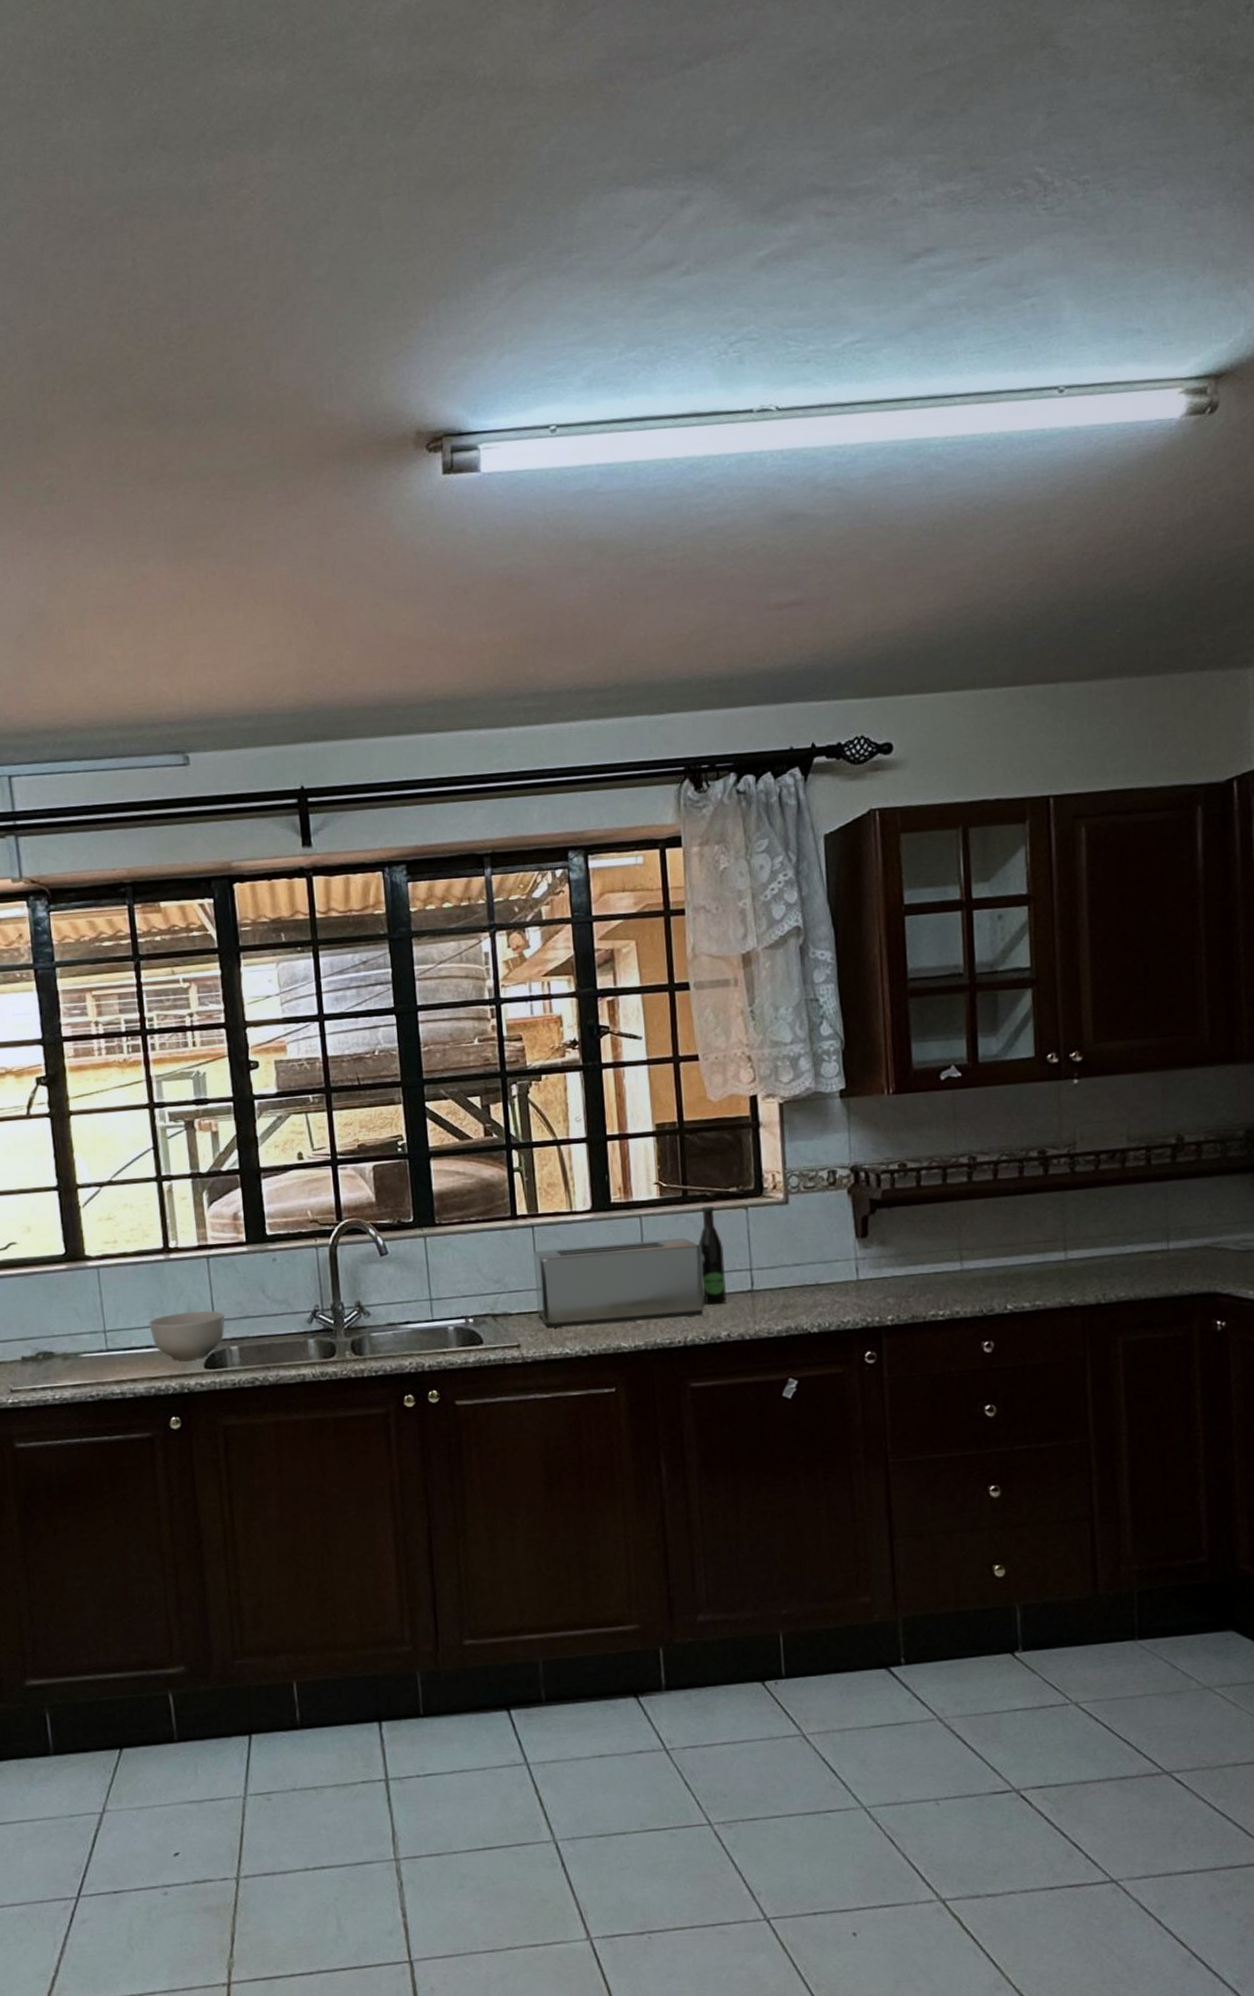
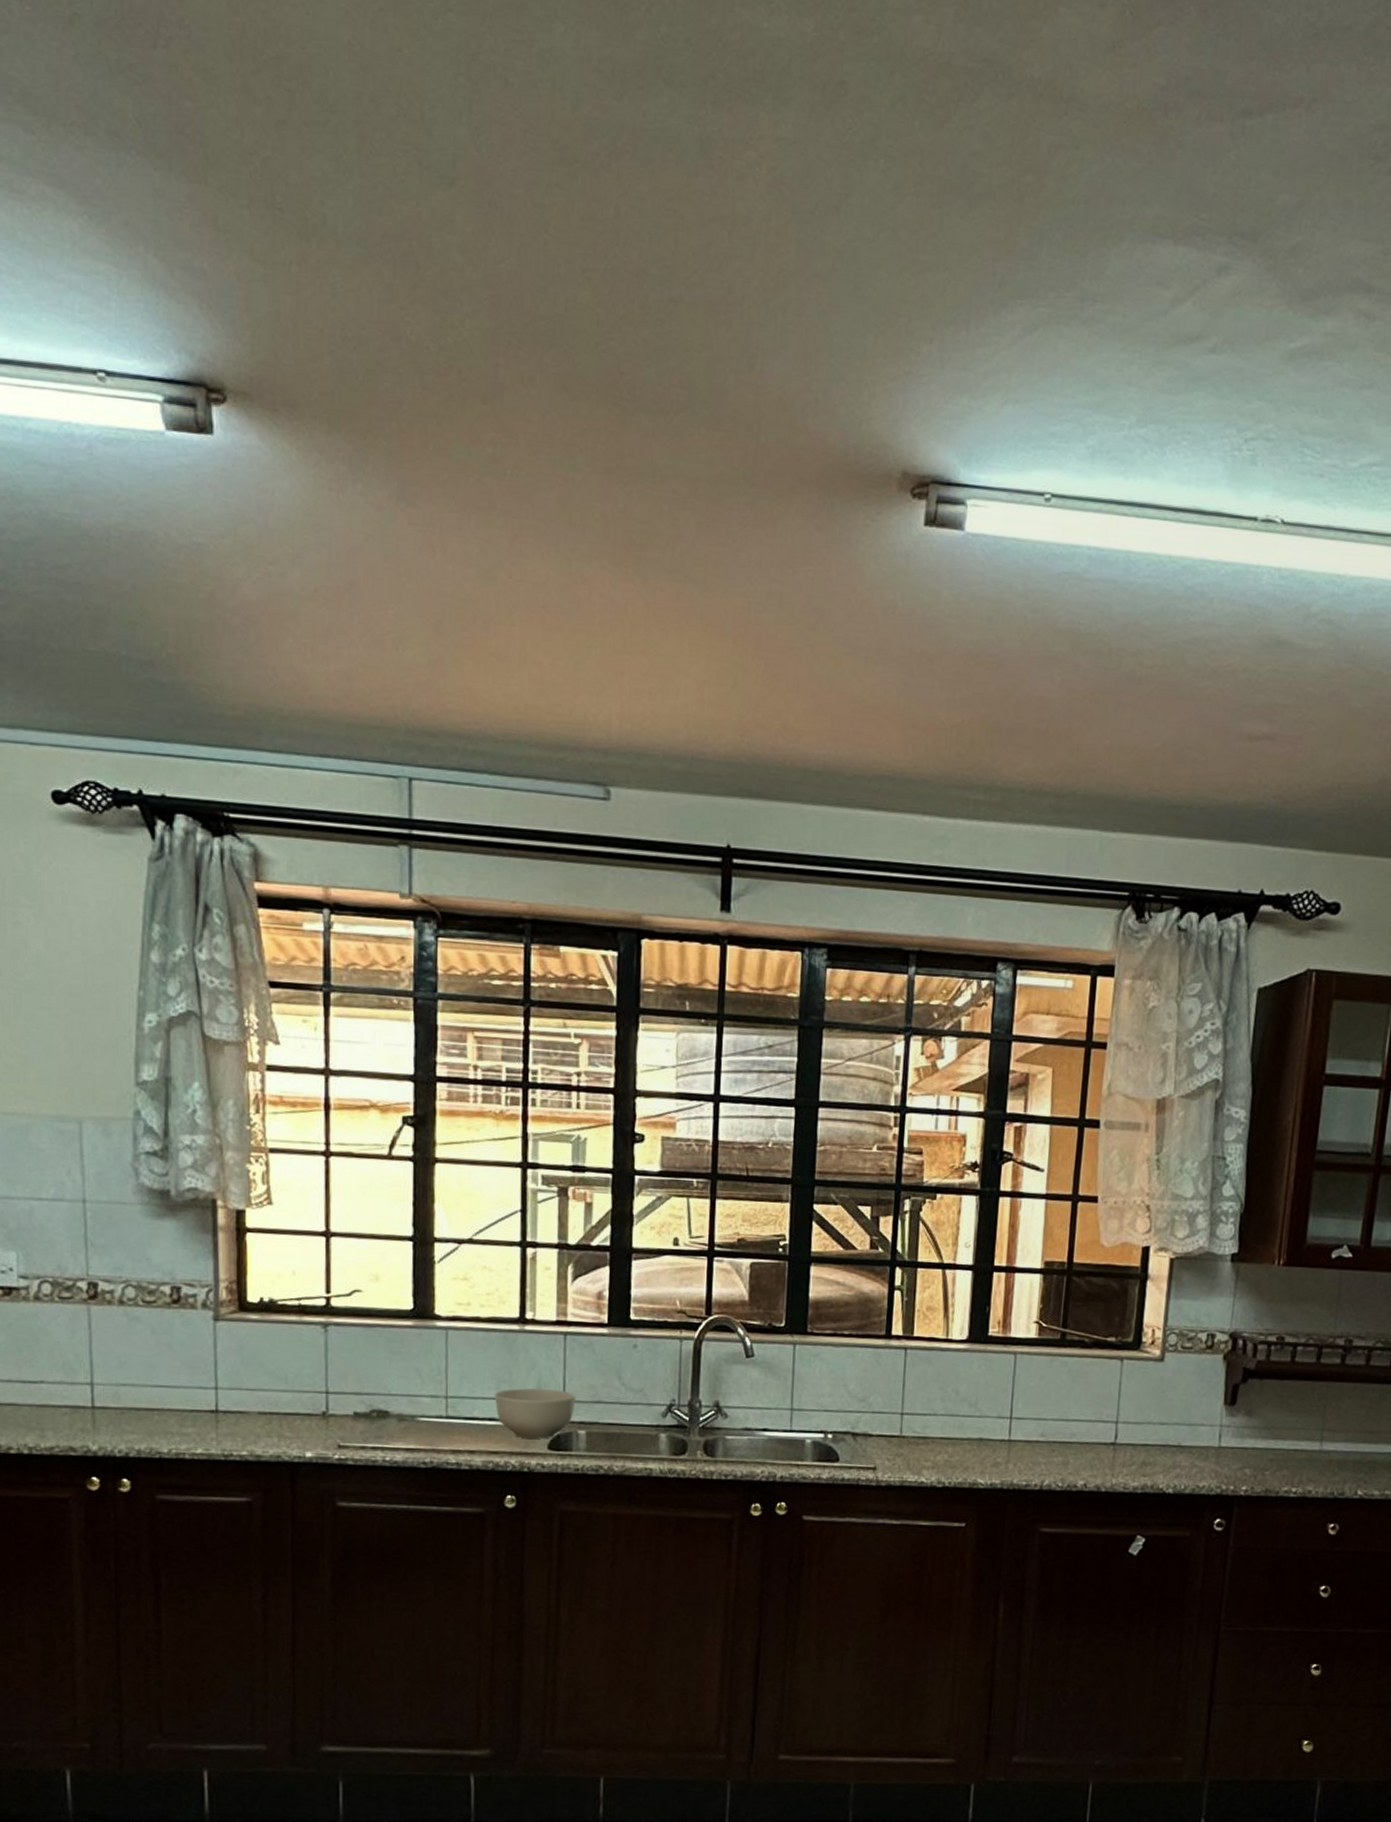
toaster: present [533,1238,708,1329] -> none [898,1374,1073,1462]
bottle: present [698,1206,727,1305] -> none [1066,1352,1093,1453]

